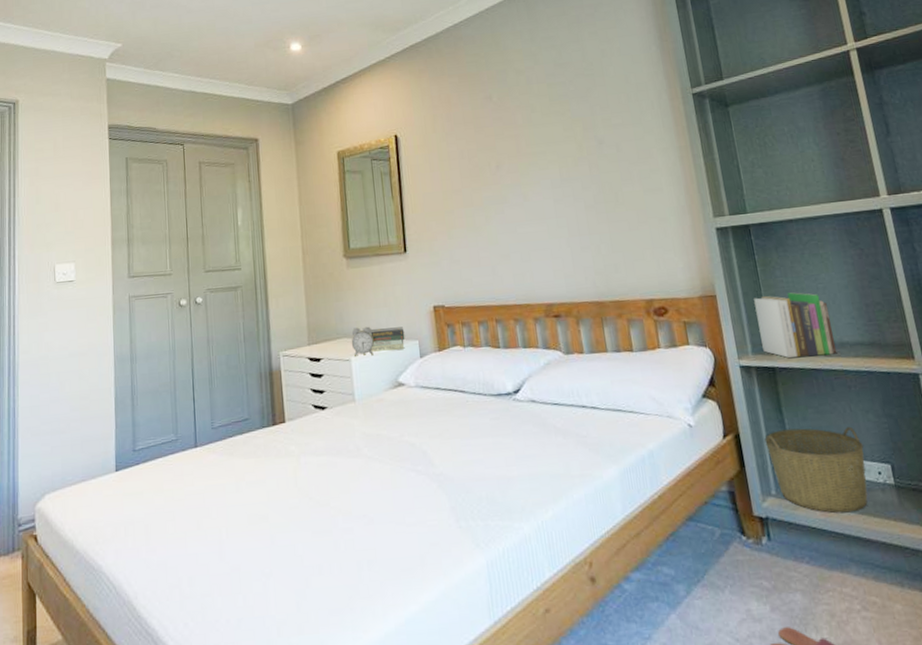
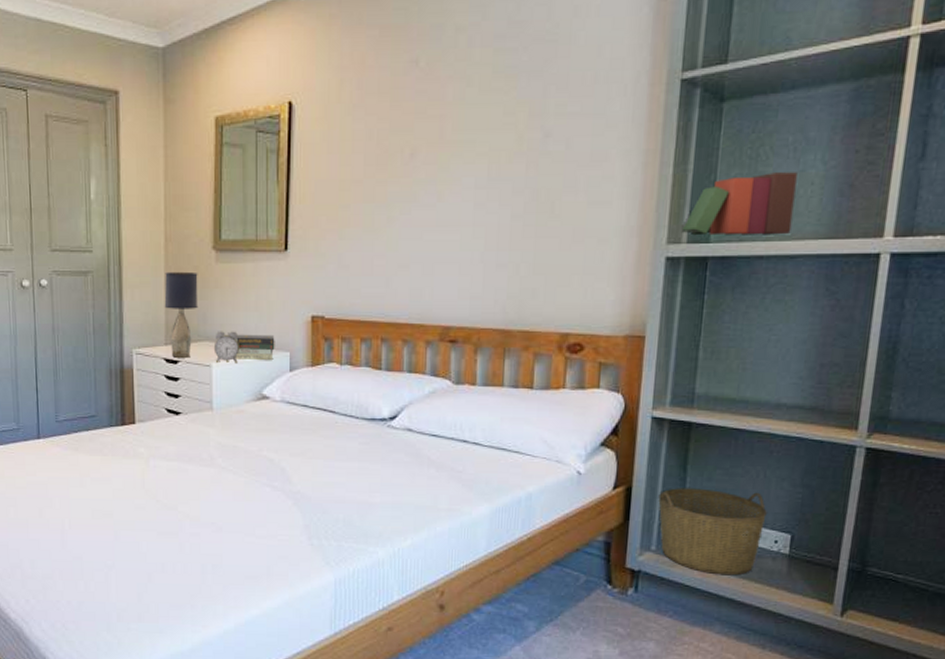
table lamp: none [304,278,335,356] -> present [164,271,198,358]
books: none [723,153,808,209] -> present [683,172,797,236]
books: present [754,292,836,359] -> none [684,342,776,415]

